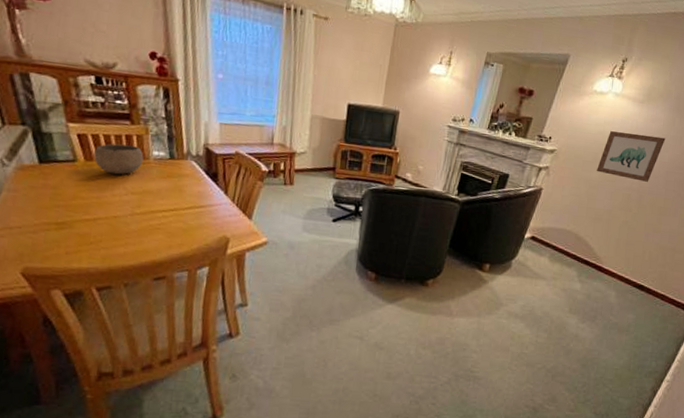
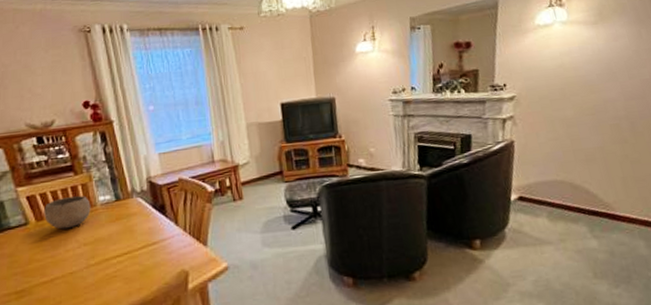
wall art: present [597,131,666,182] -> none [569,53,638,109]

